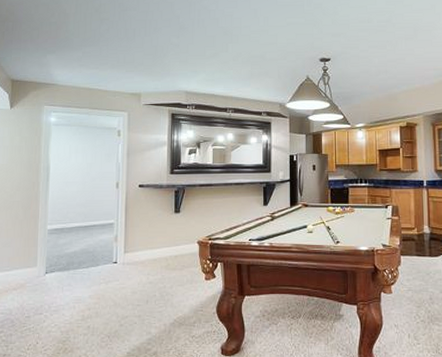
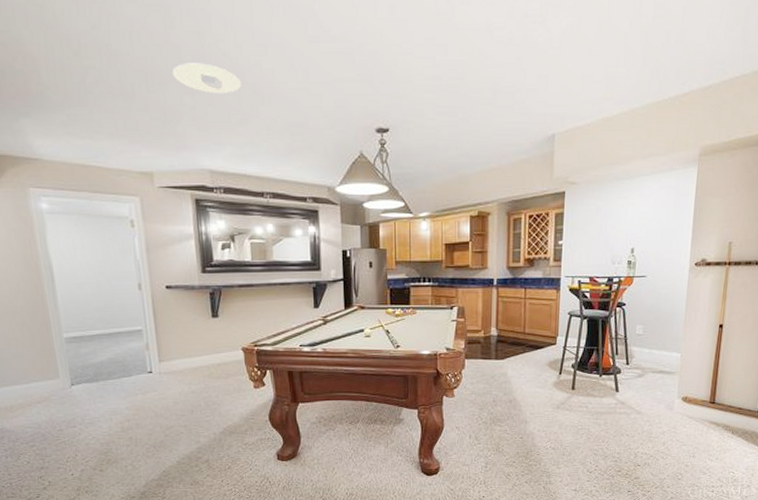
recessed light: none [165,14,216,36] -> present [172,63,242,94]

